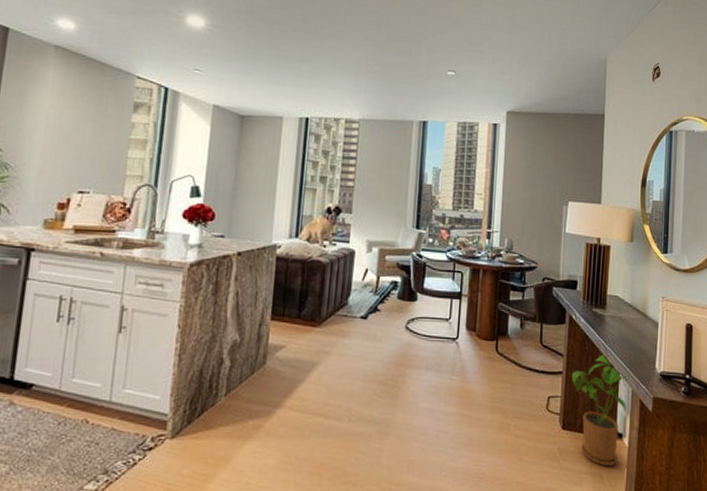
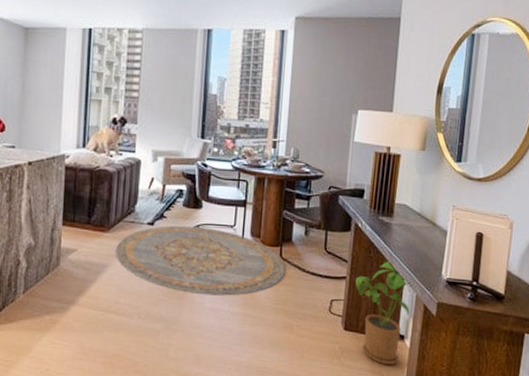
rug: none [326,319,502,395] -> present [116,225,285,296]

